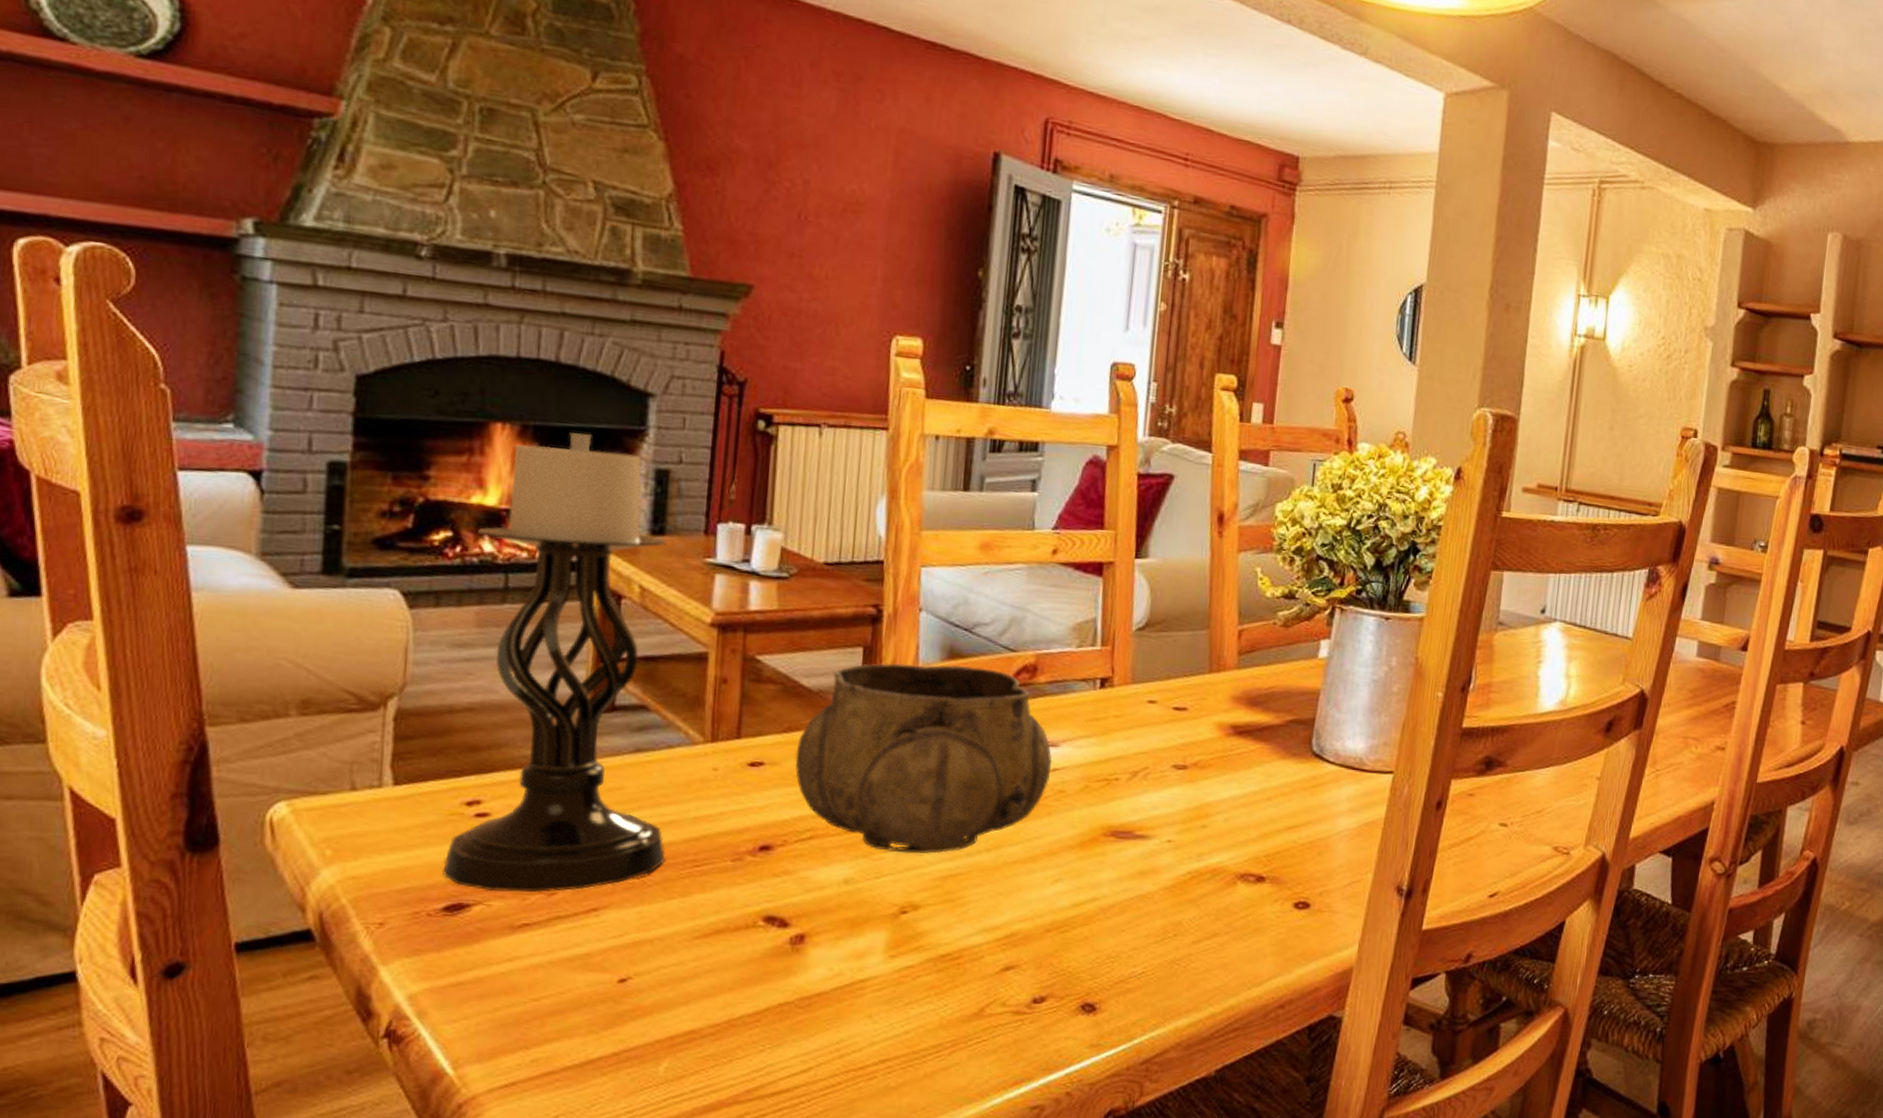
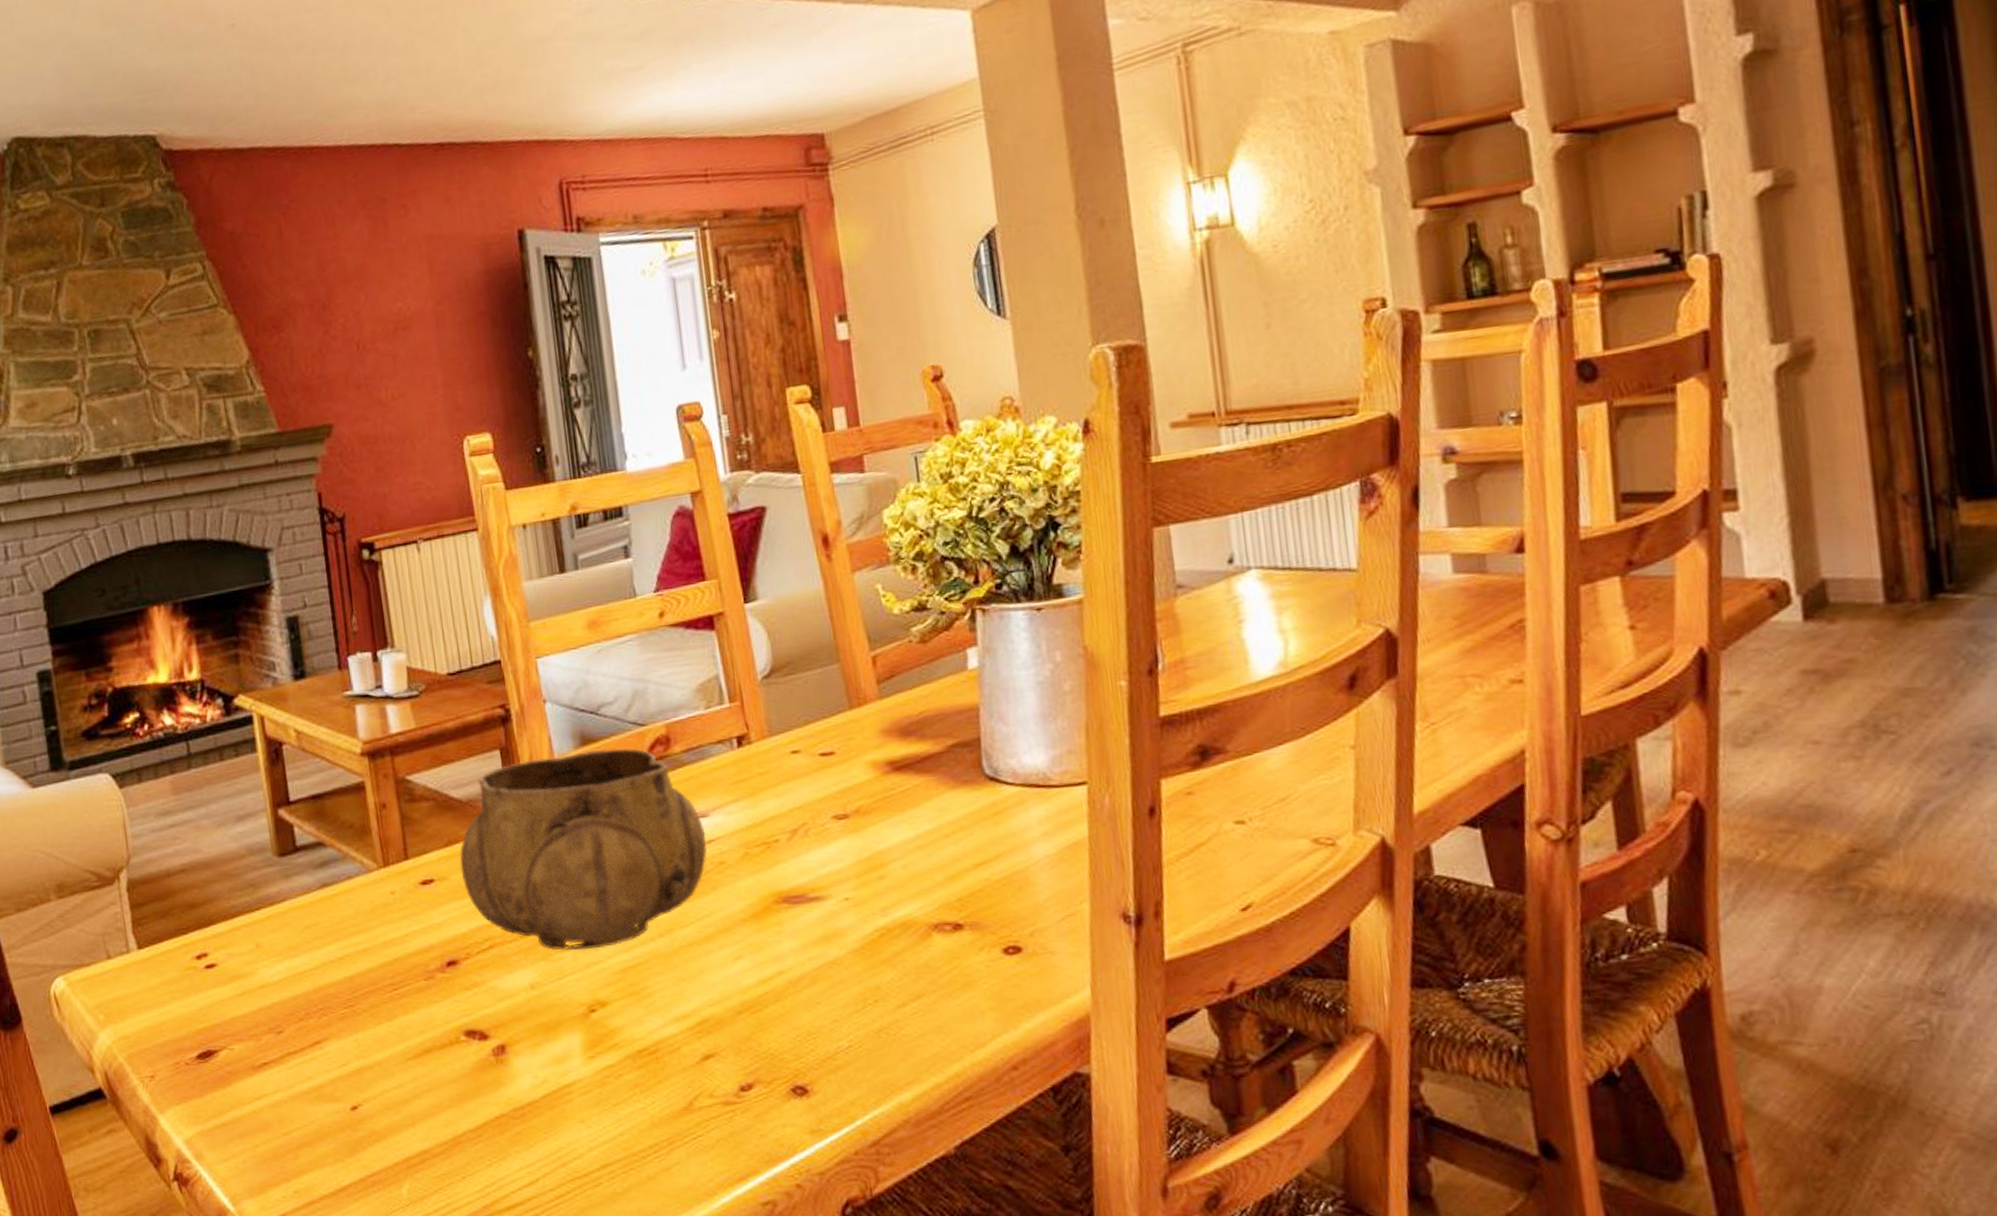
candle holder: present [442,432,666,893] -> none [158,598,367,1037]

